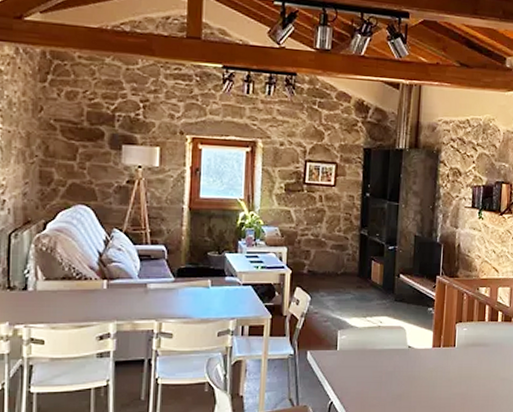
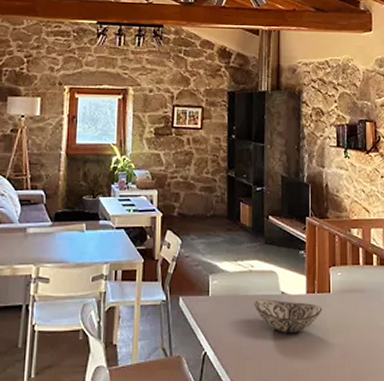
decorative bowl: none [380,353,446,383] -> present [253,299,322,333]

